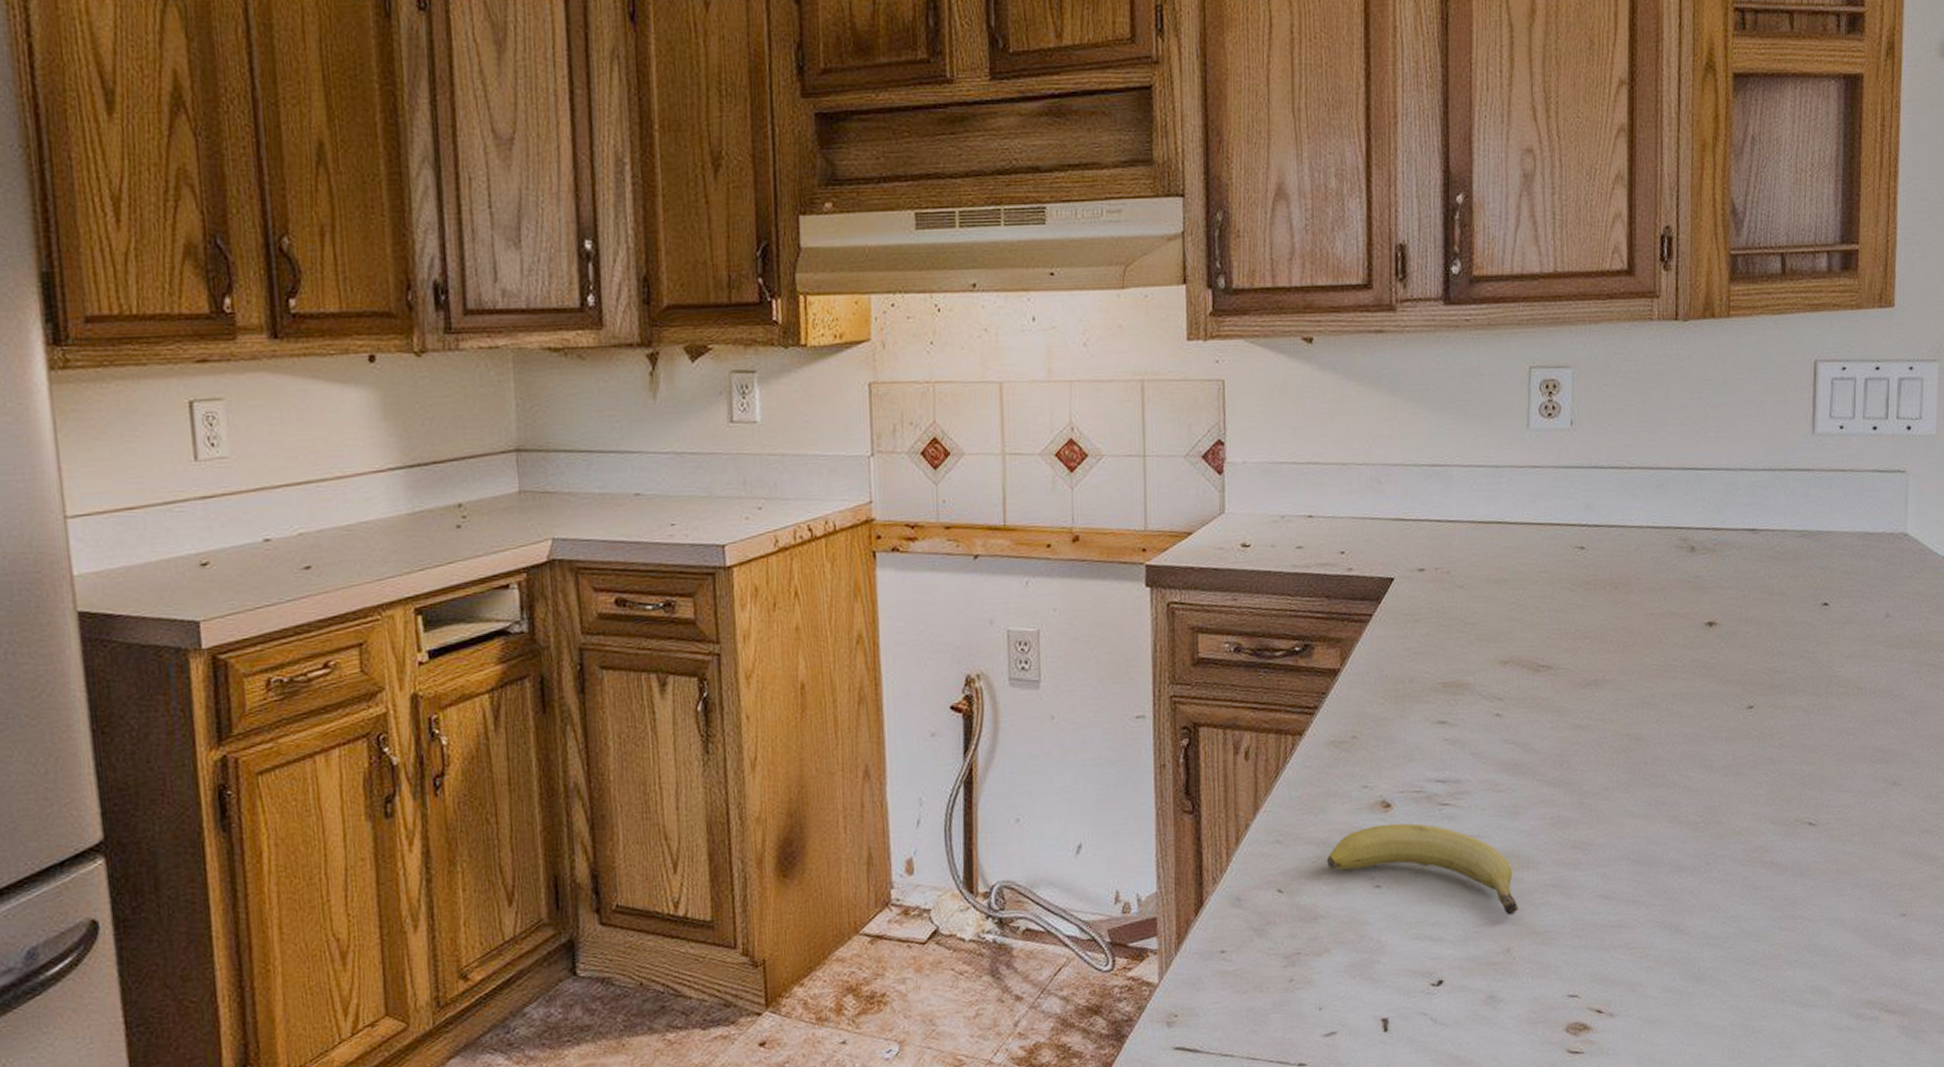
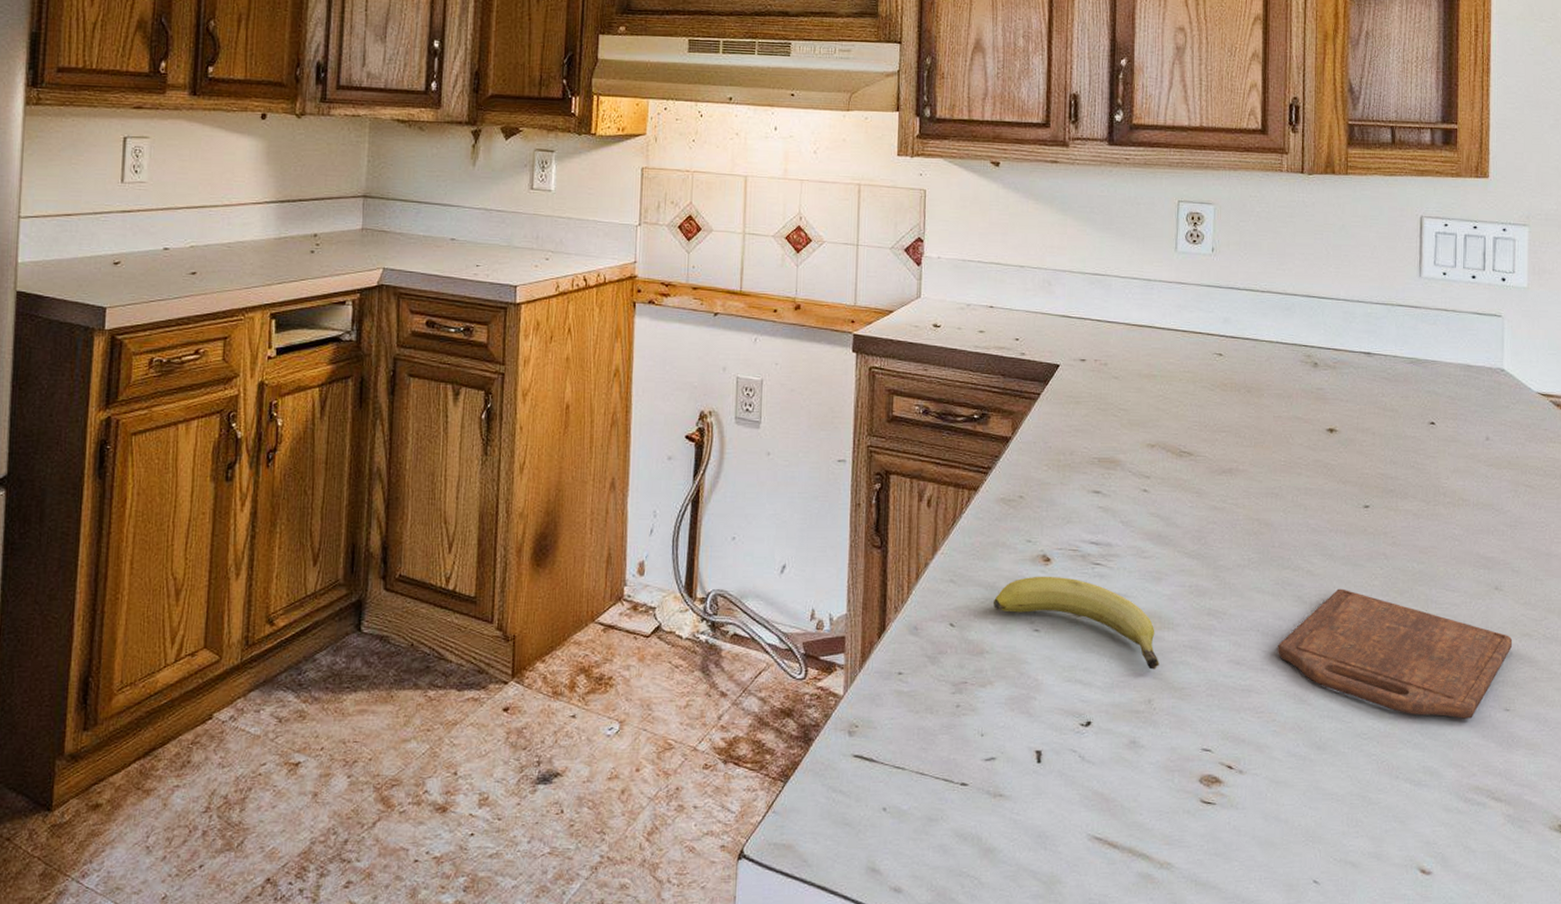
cutting board: none [1651,802,1911,932] -> present [1278,588,1513,719]

